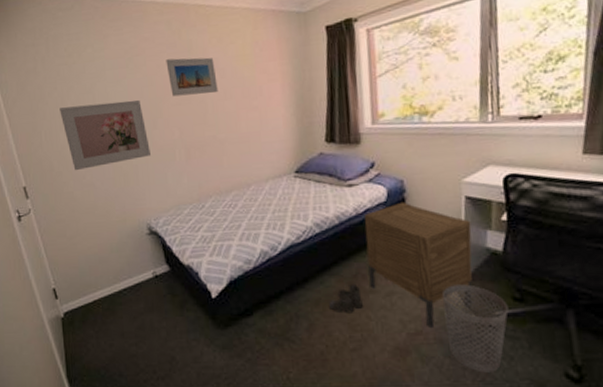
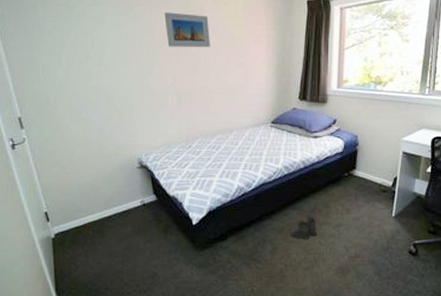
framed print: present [59,100,151,171] -> none [58,46,145,107]
nightstand: present [364,201,473,329] -> none [324,153,405,253]
wastebasket: present [443,284,509,373] -> none [378,220,424,286]

